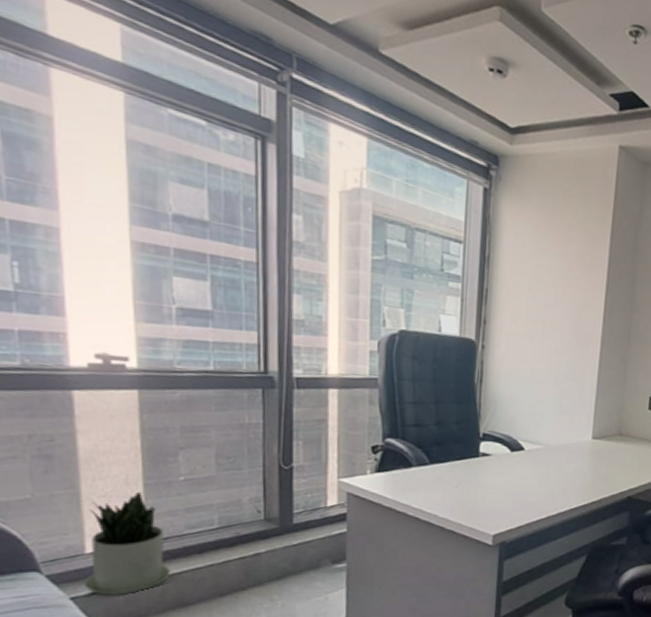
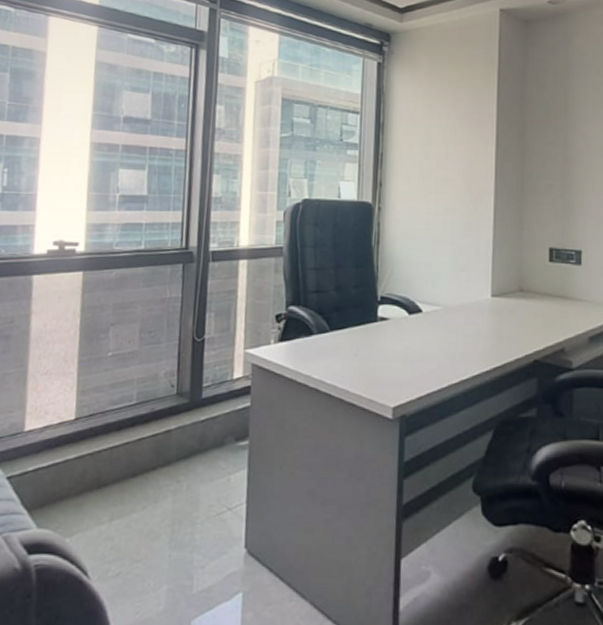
planter: present [84,491,171,595] -> none [19,368,93,474]

